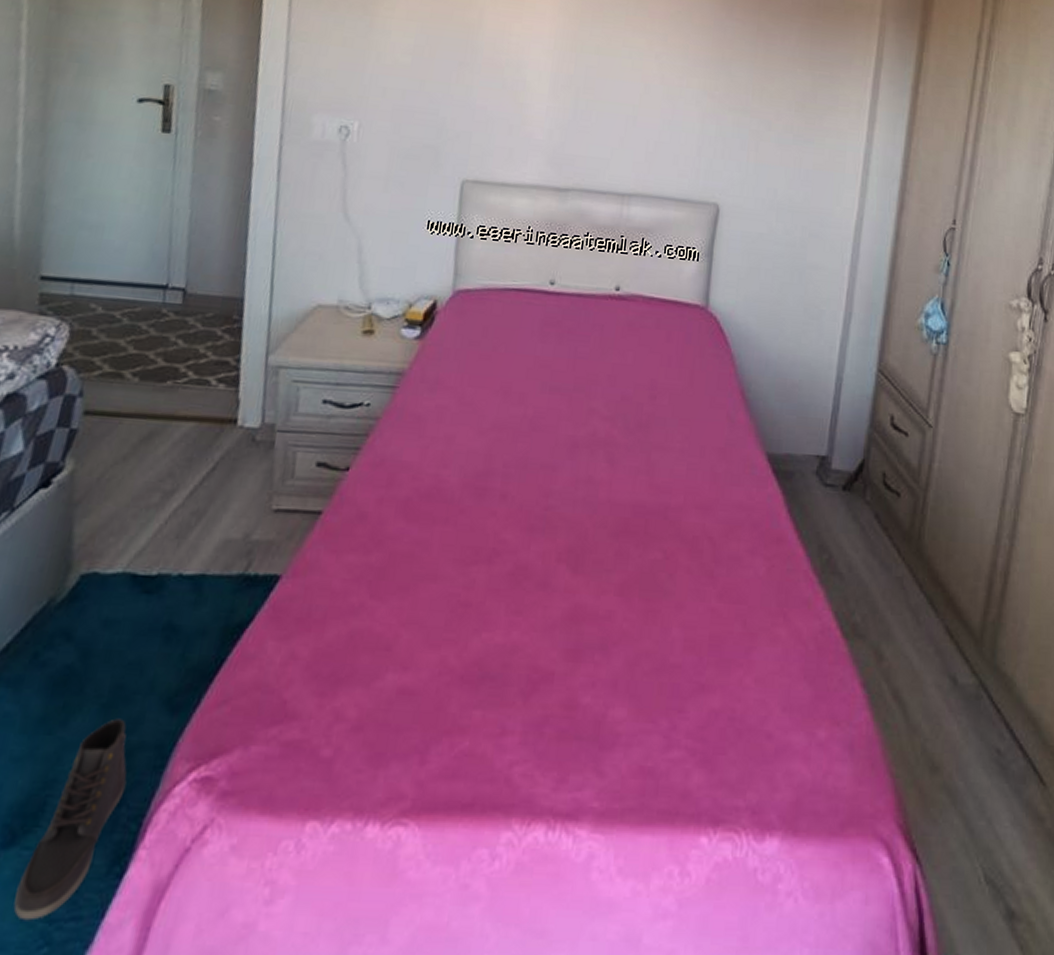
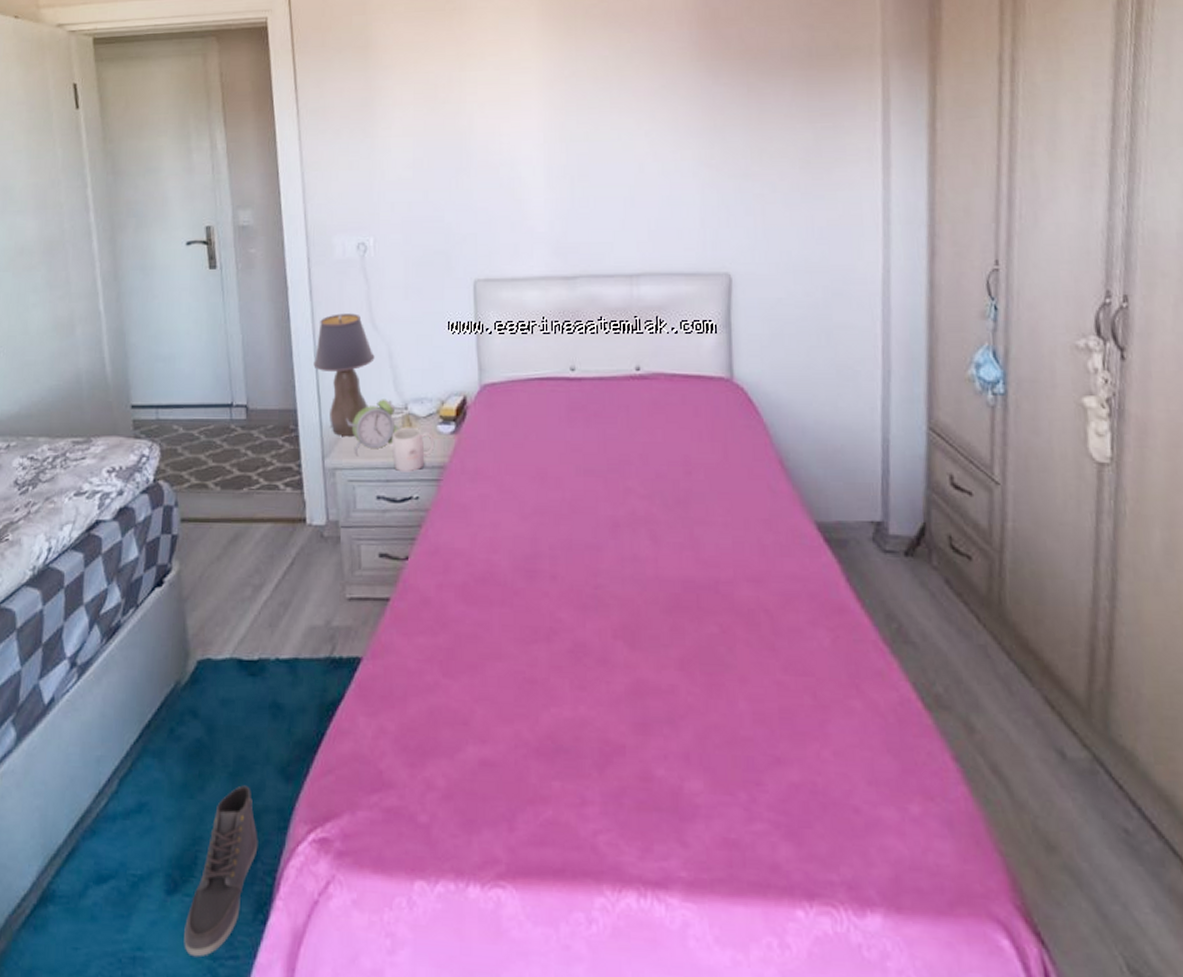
table lamp: none [270,199,342,334] -> present [313,313,375,438]
alarm clock: none [299,295,366,354] -> present [346,399,404,455]
mug: none [346,328,396,378] -> present [391,427,435,474]

